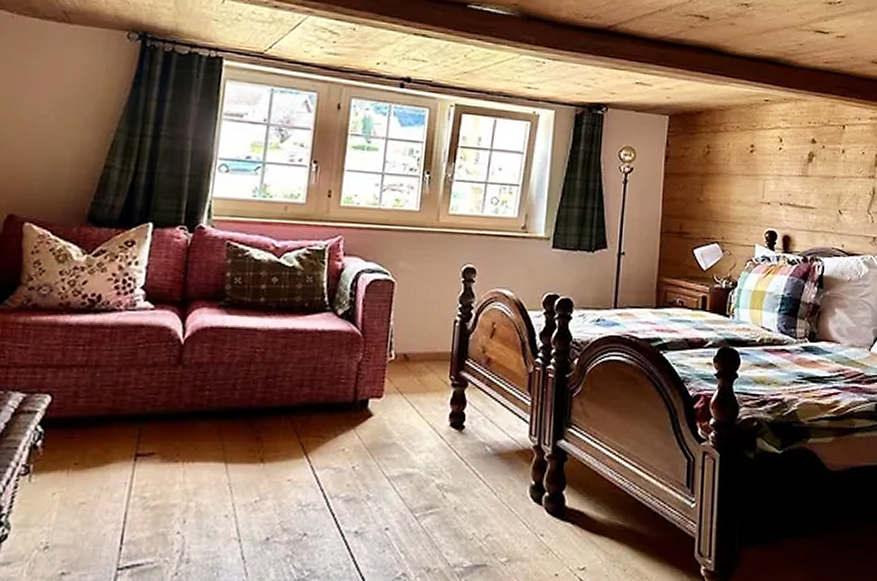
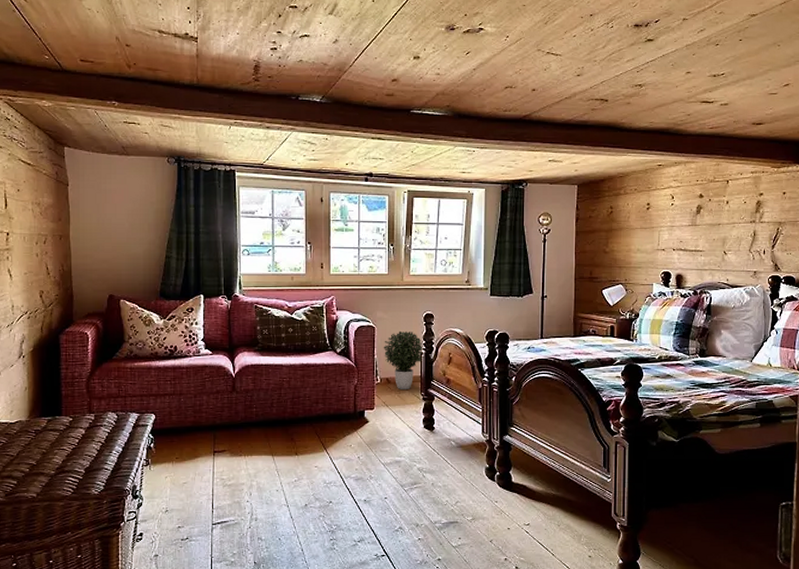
potted plant: none [403,288,460,371] -> present [383,330,424,389]

